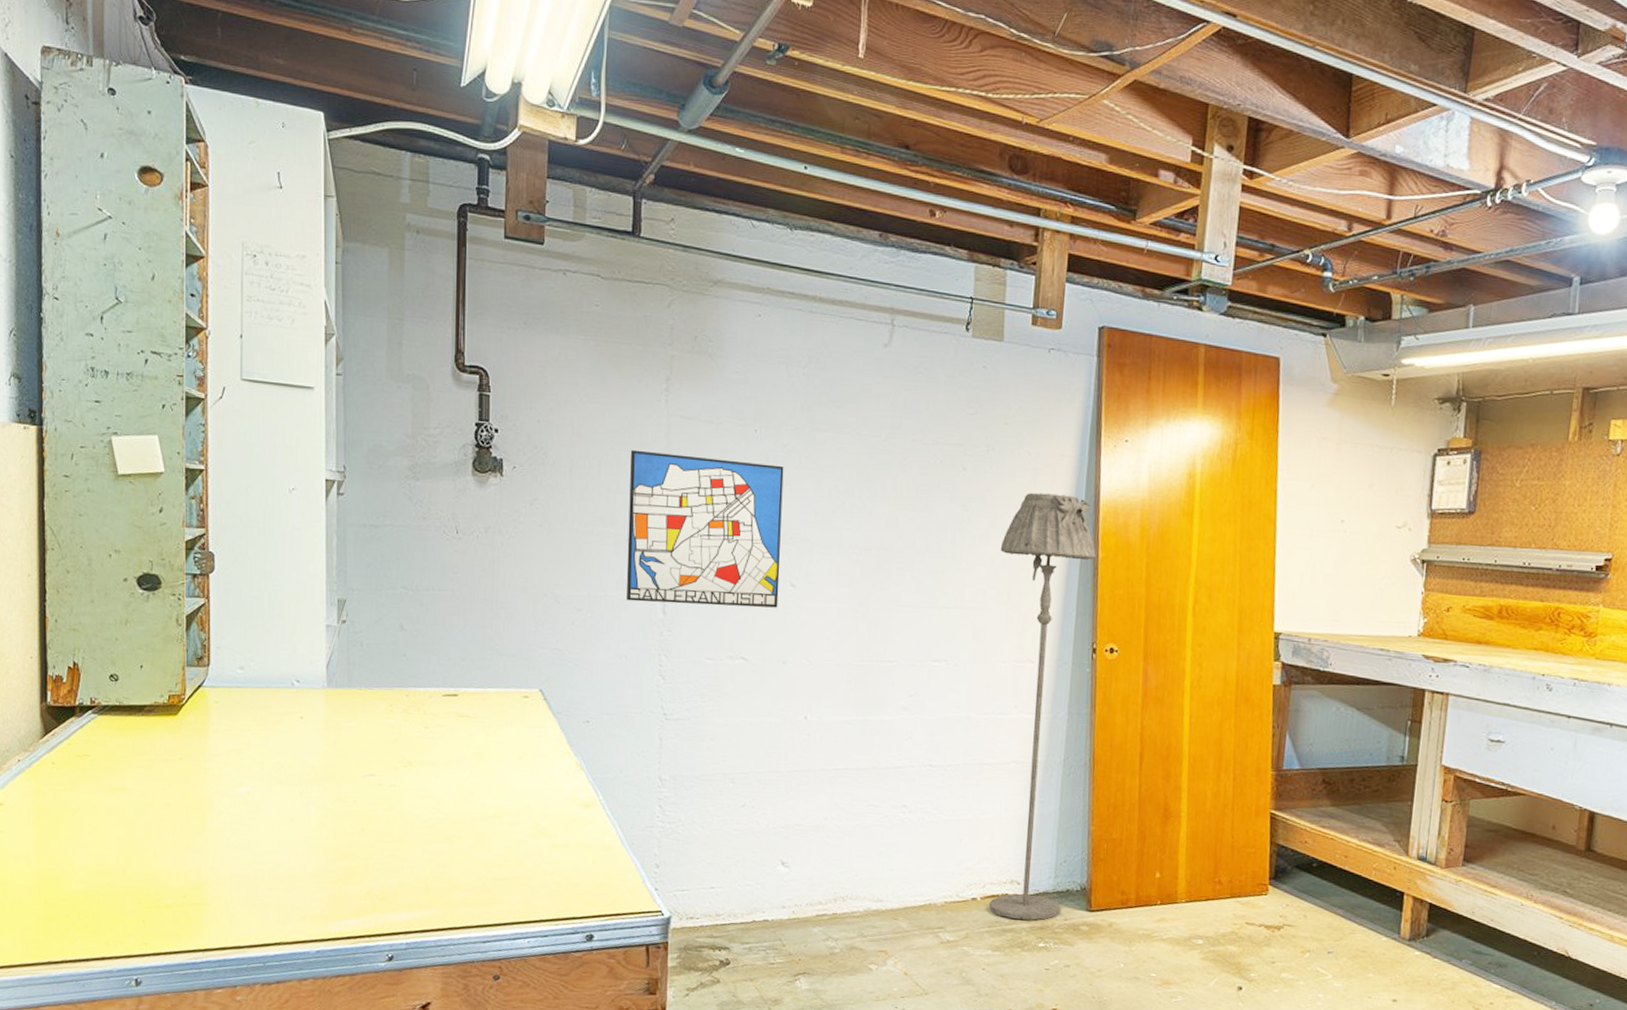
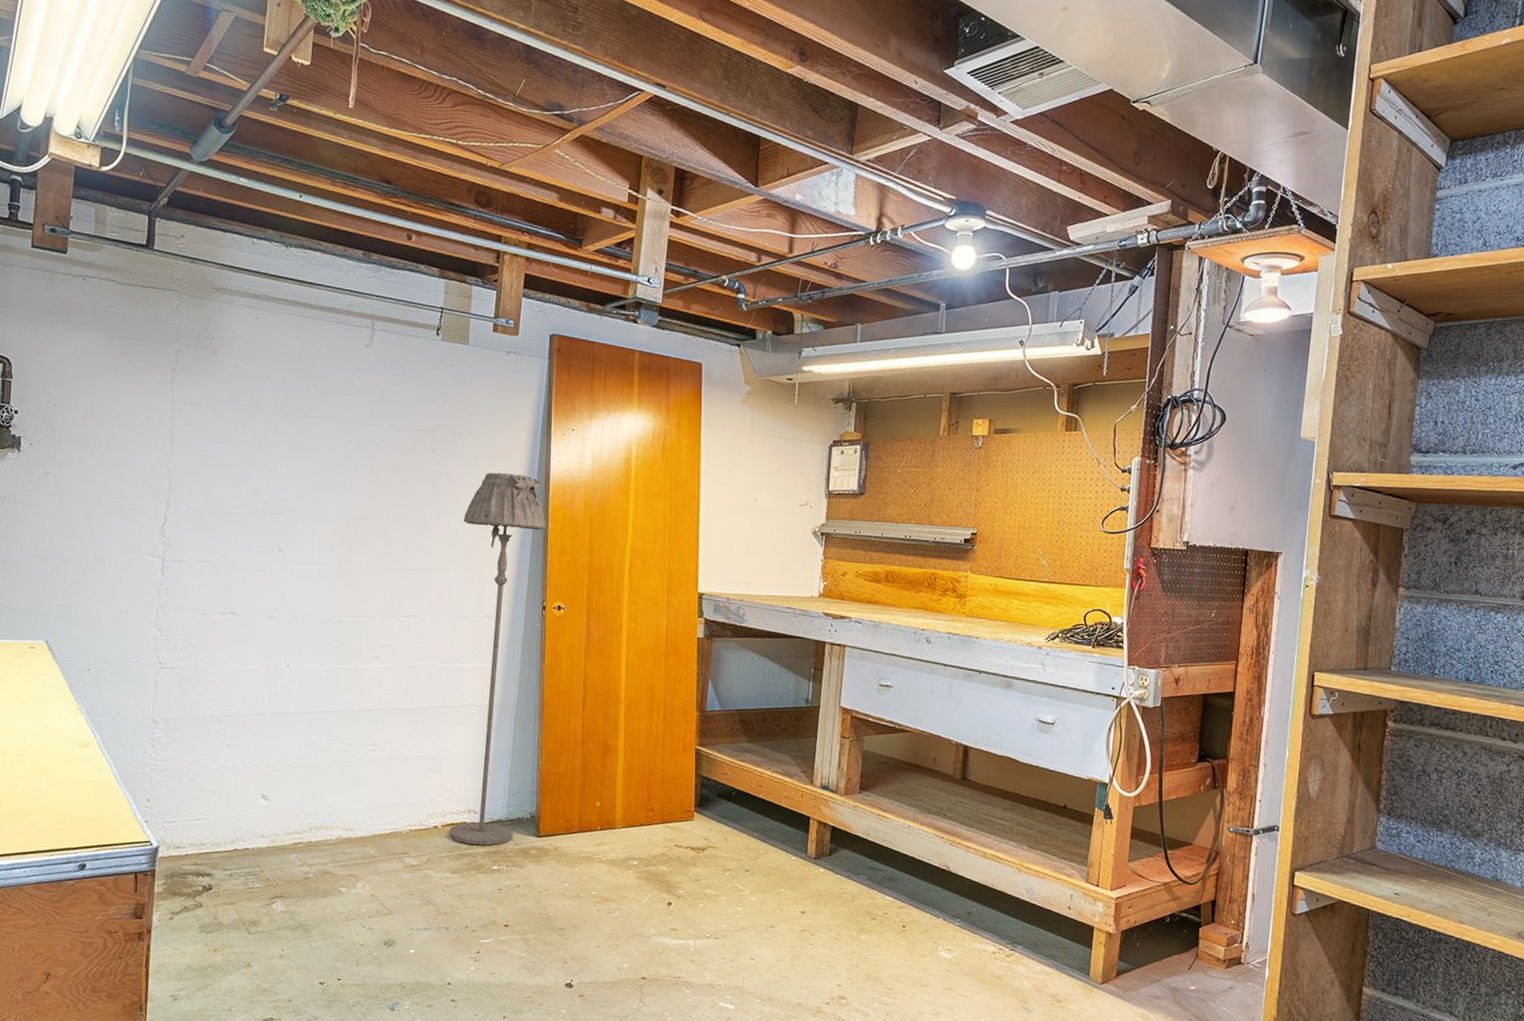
wall art: present [626,449,784,608] -> none [129,430,275,570]

